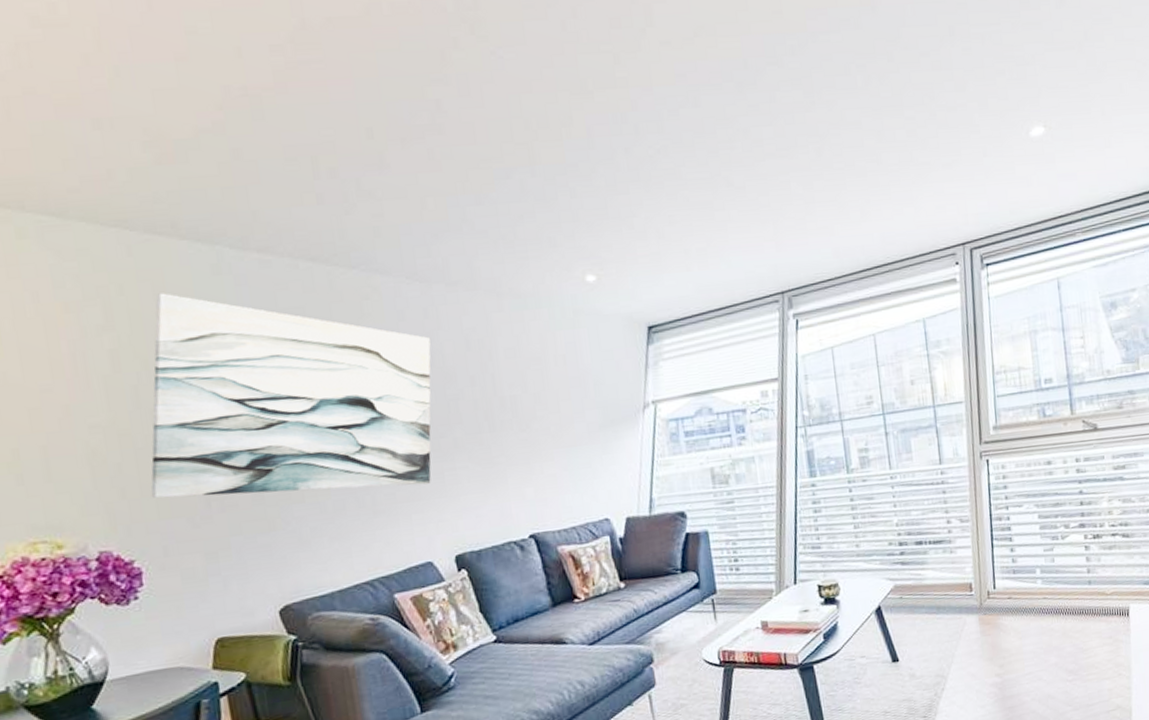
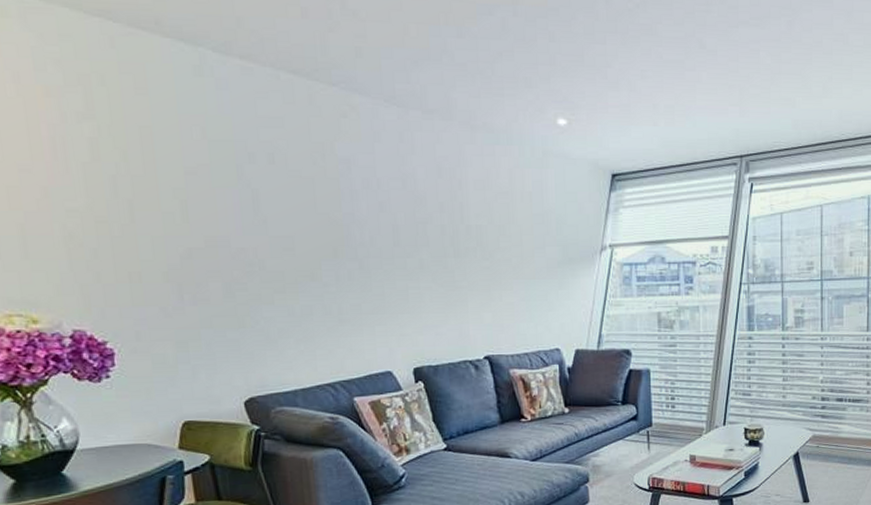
wall art: present [151,293,432,499] -> none [125,88,404,299]

